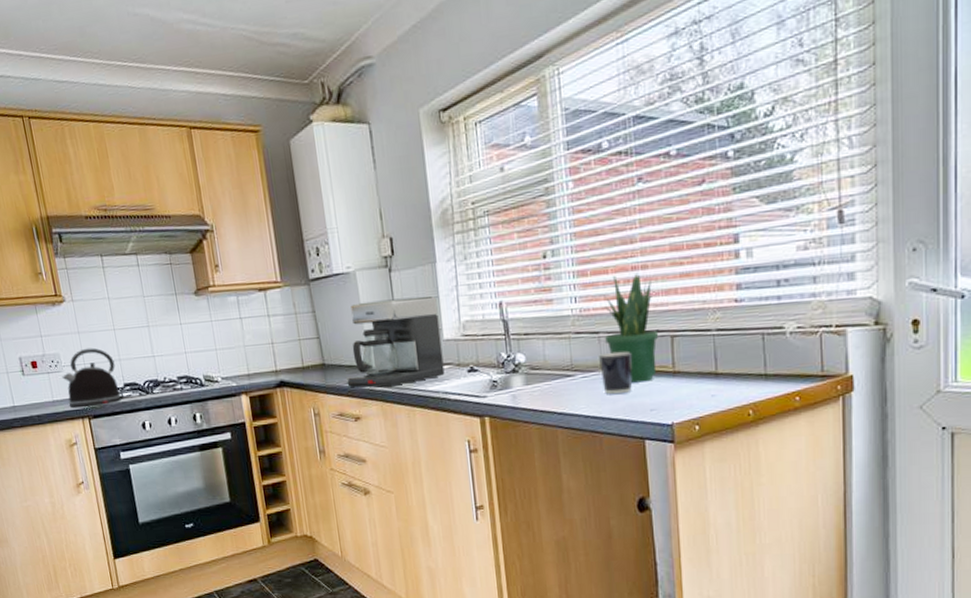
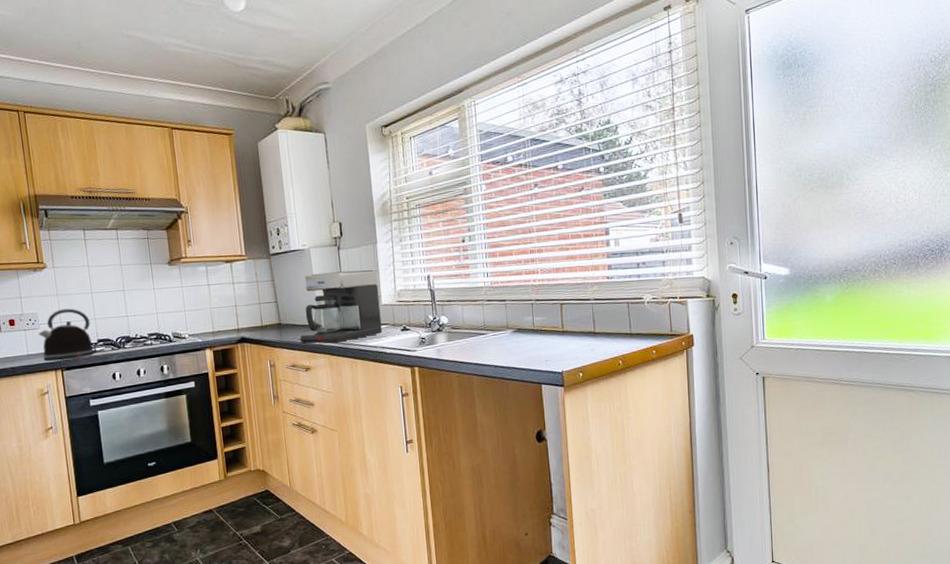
mug: present [599,352,633,395] -> none [506,315,532,349]
planter: present [604,273,658,383] -> none [509,255,550,340]

